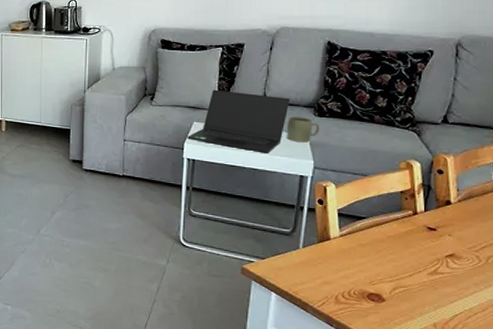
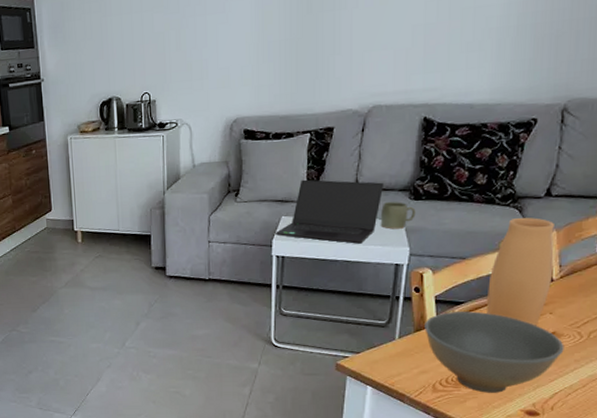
bowl: none [328,226,463,310] -> present [425,311,564,393]
vase: none [388,140,452,247] -> present [487,217,554,326]

